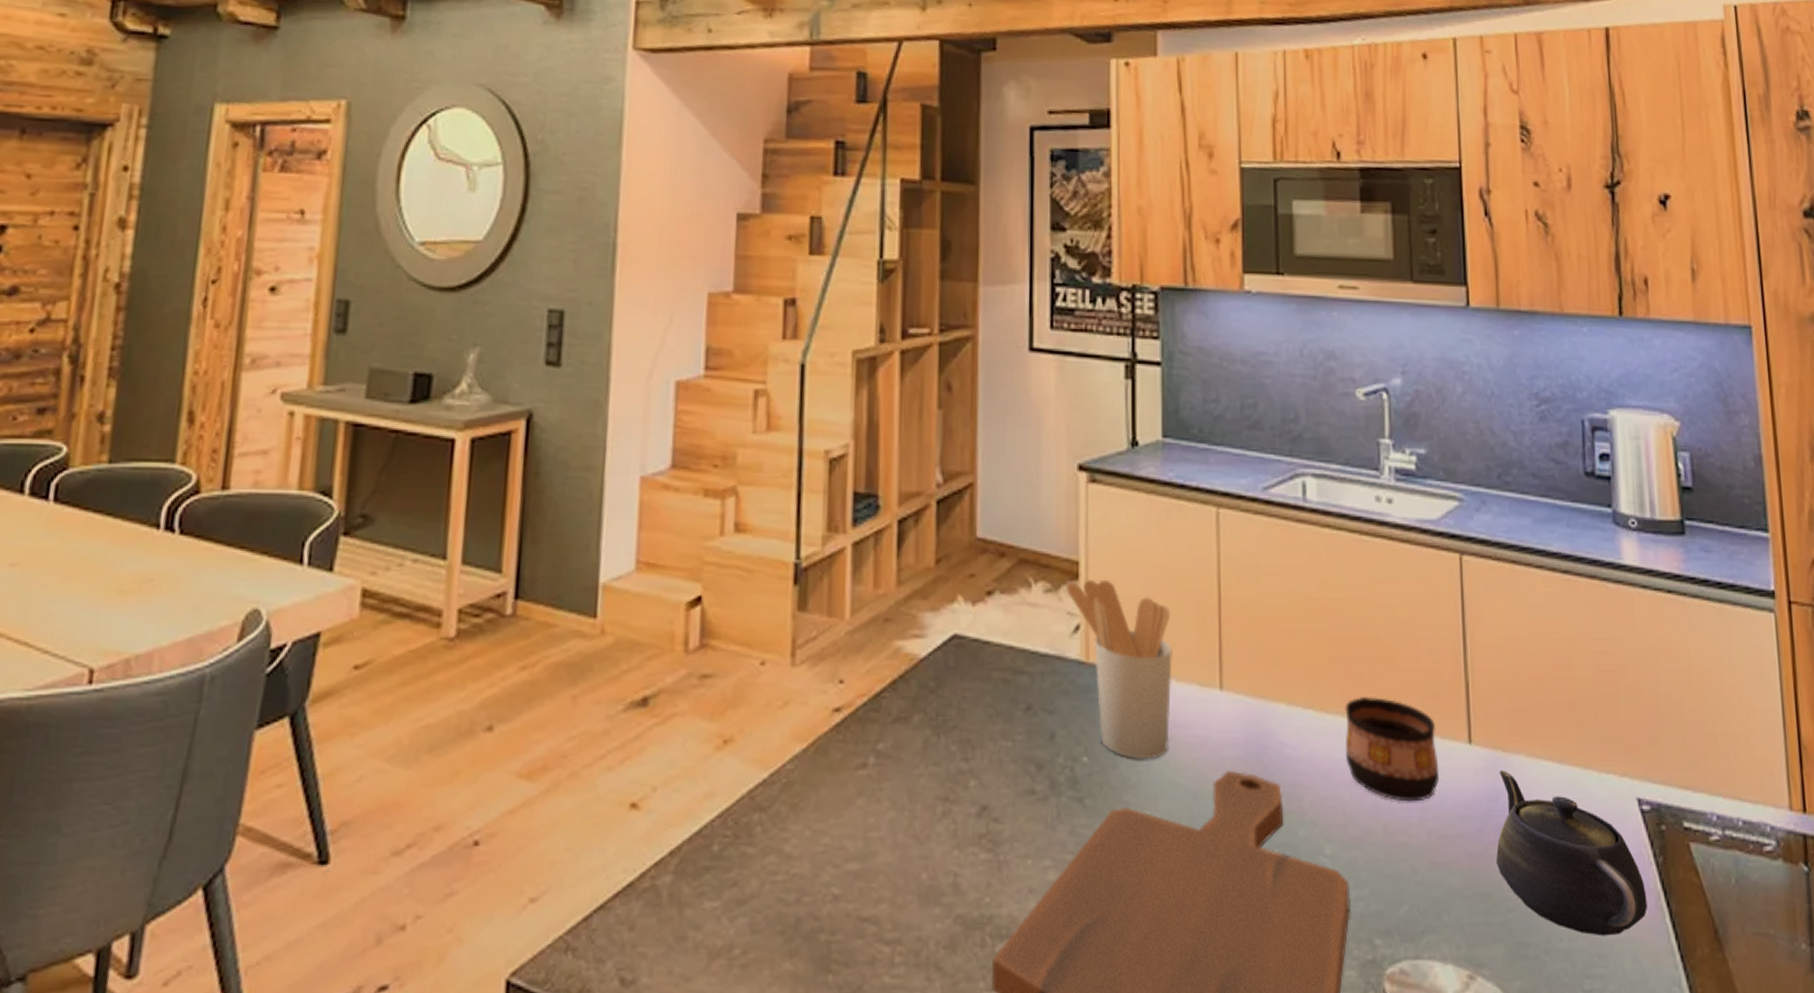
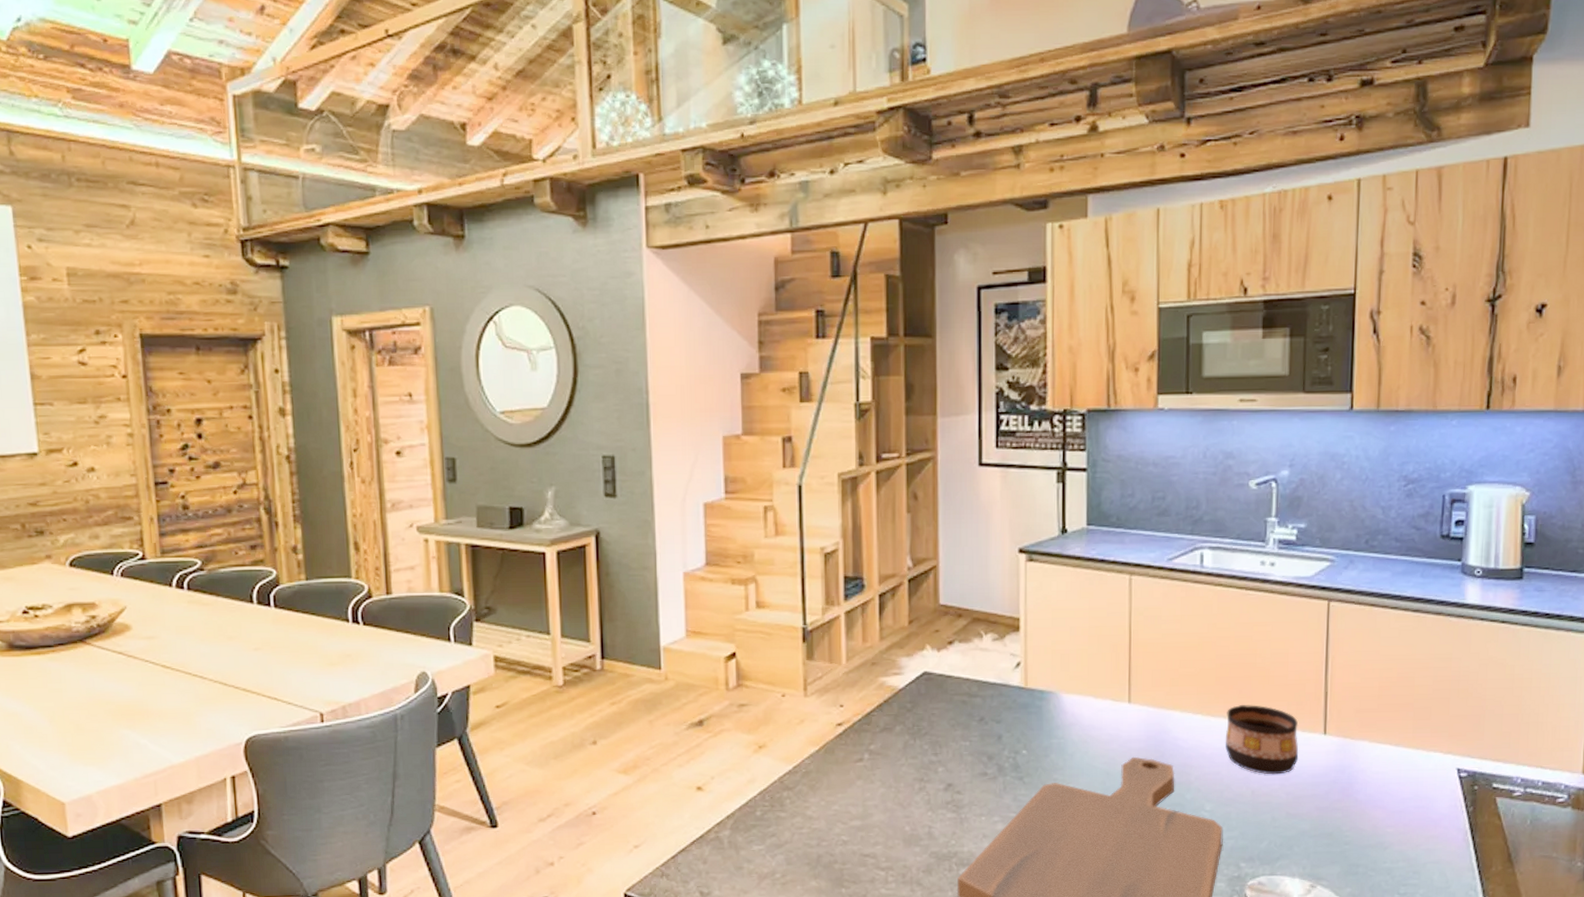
utensil holder: present [1065,579,1172,760] -> none [1009,630,1092,752]
teapot: present [1496,770,1647,936] -> none [1339,752,1457,860]

